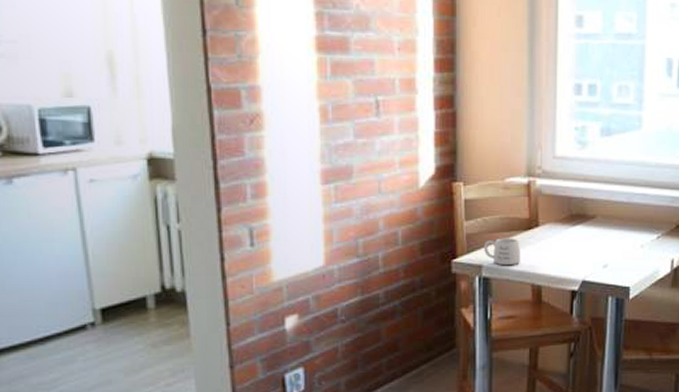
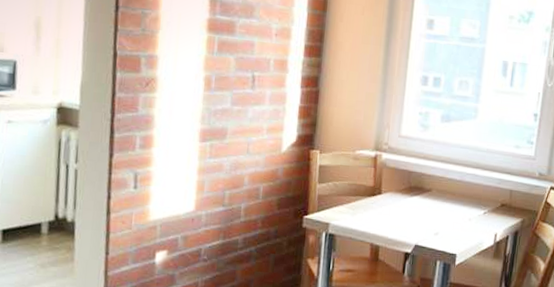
mug: present [484,238,521,266] -> none [332,201,364,226]

